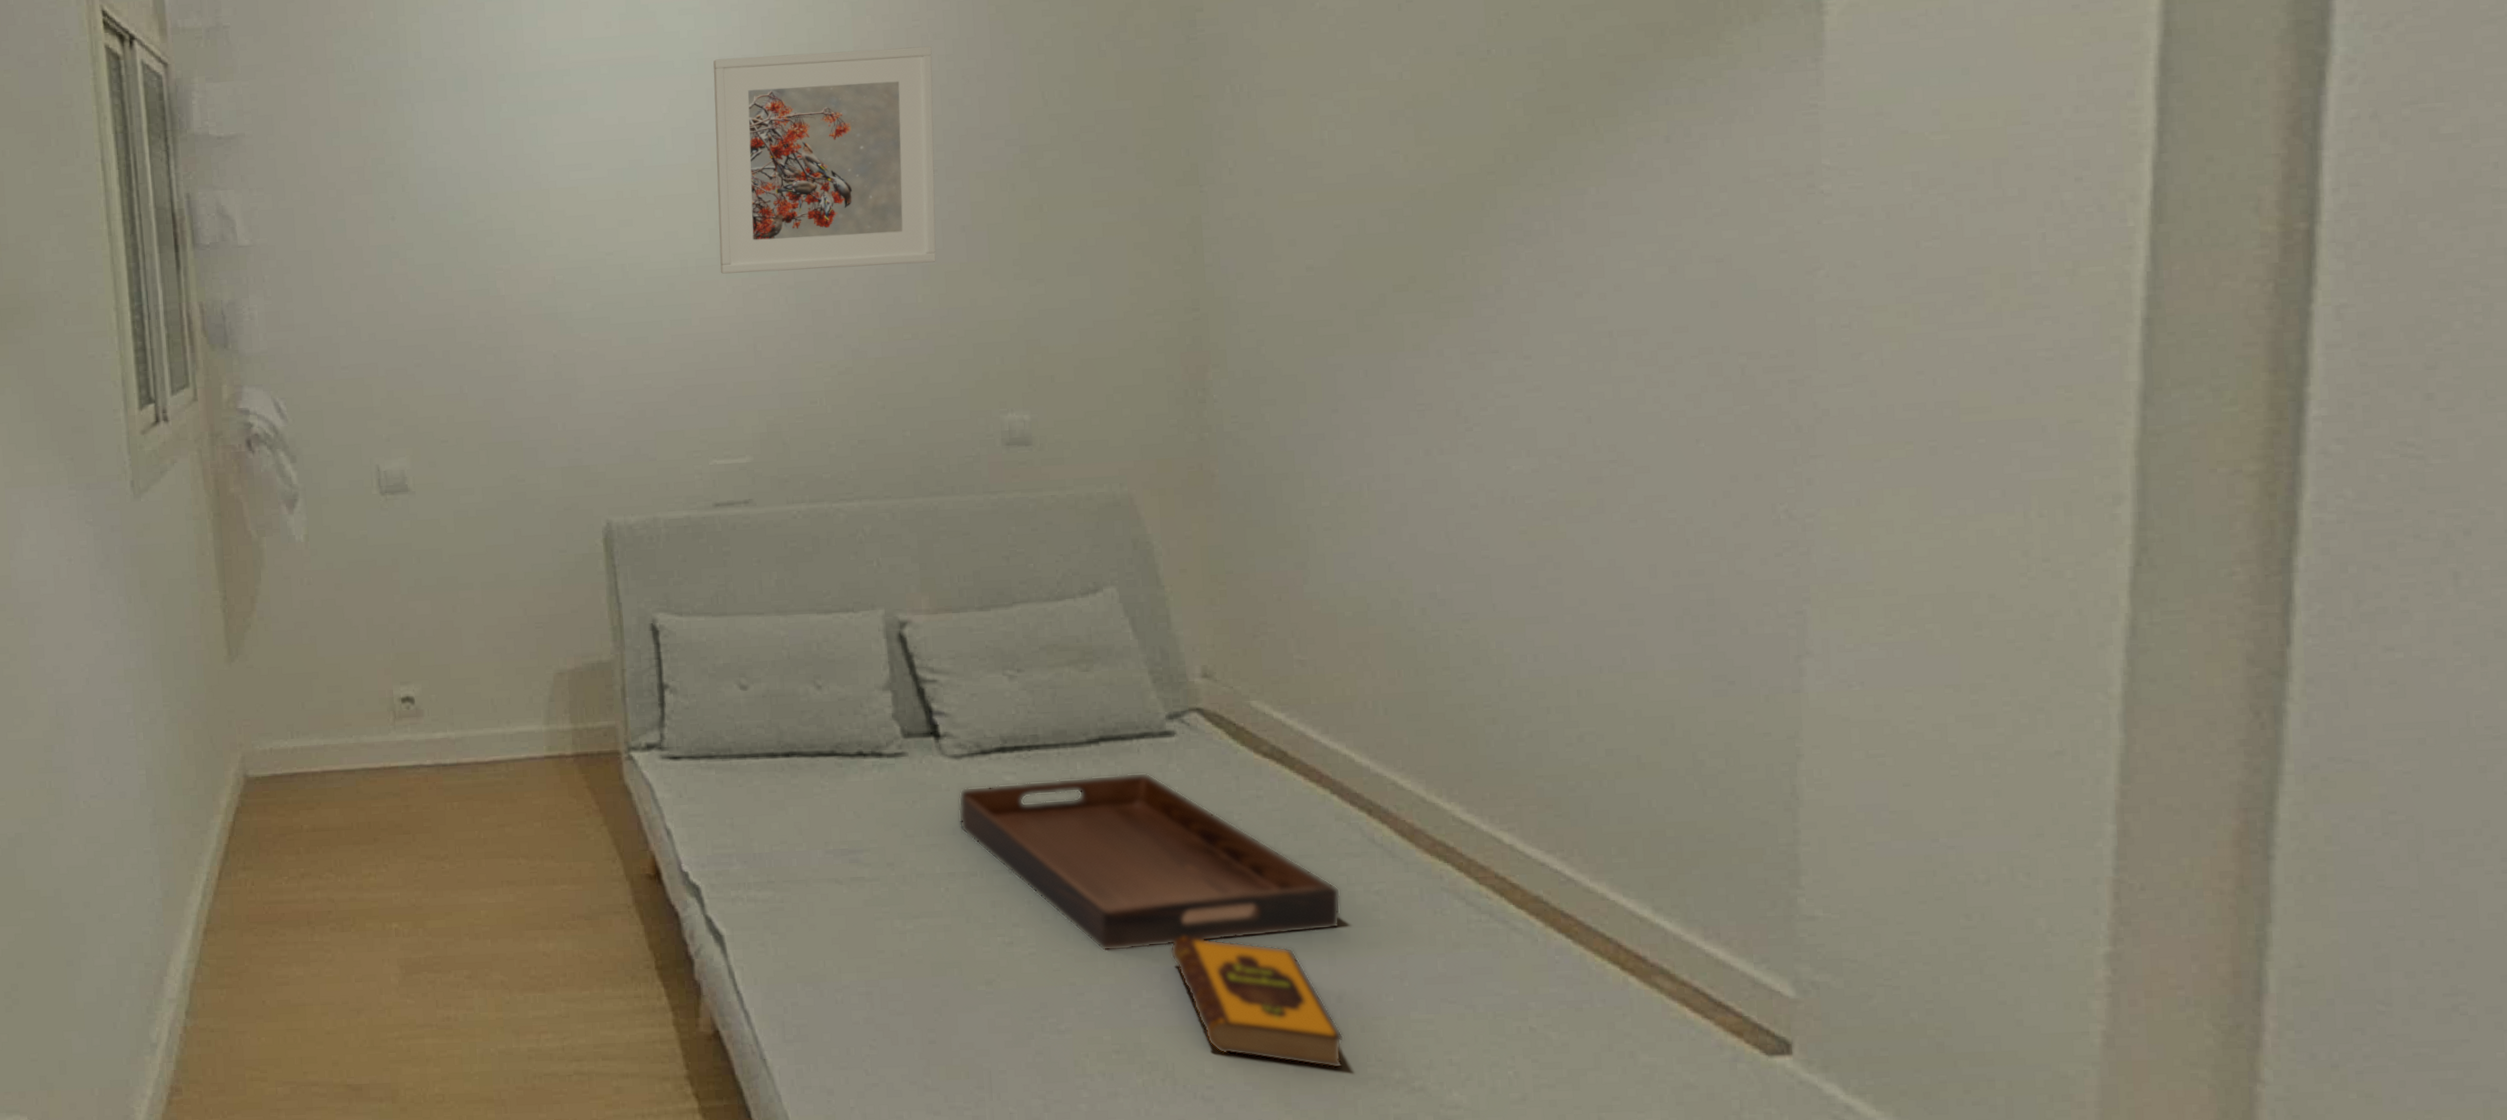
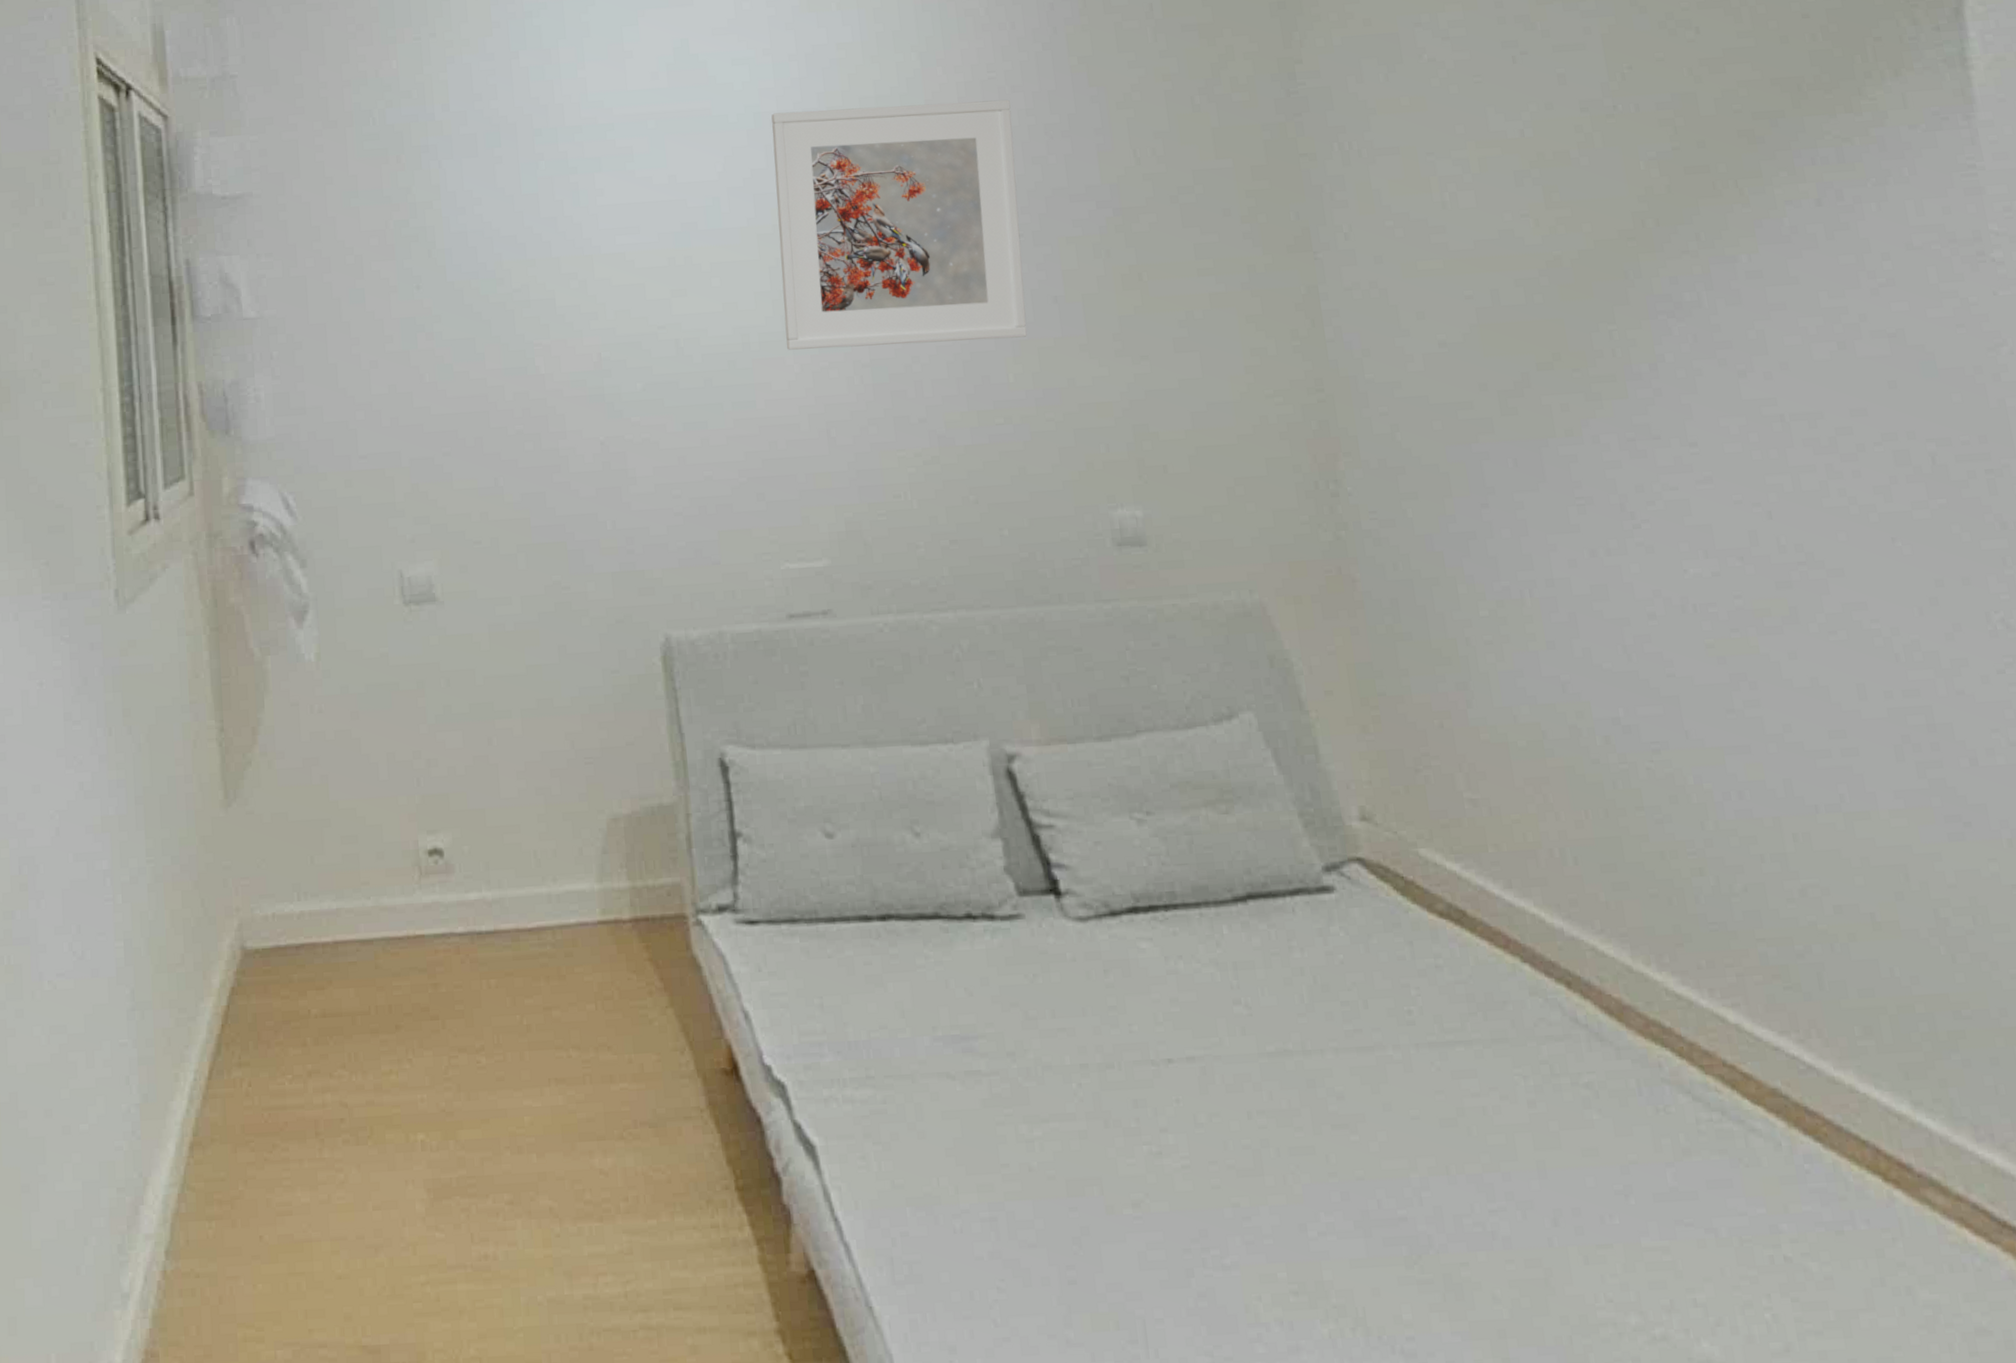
serving tray: present [958,772,1341,952] -> none [1086,937,1547,1163]
hardback book: present [1170,937,1344,1069] -> none [1348,1143,1567,1313]

